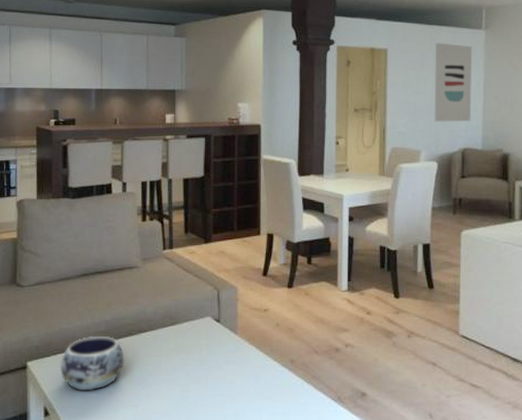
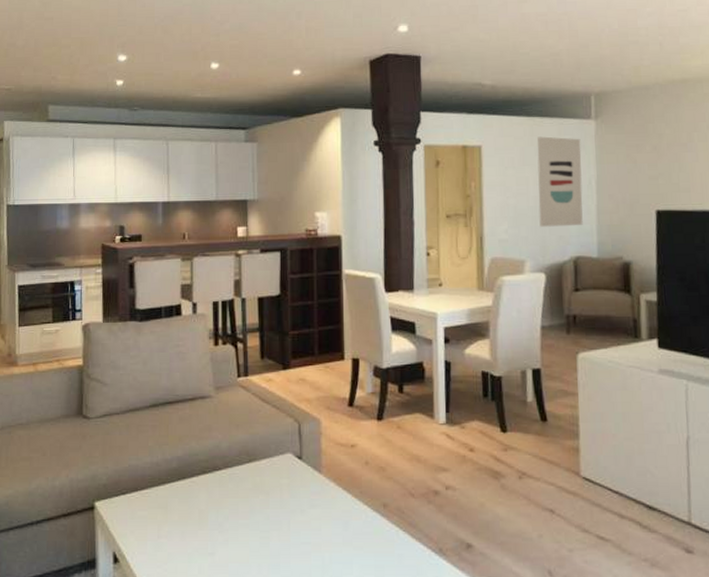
decorative bowl: present [59,335,125,390] -> none [129,473,198,535]

